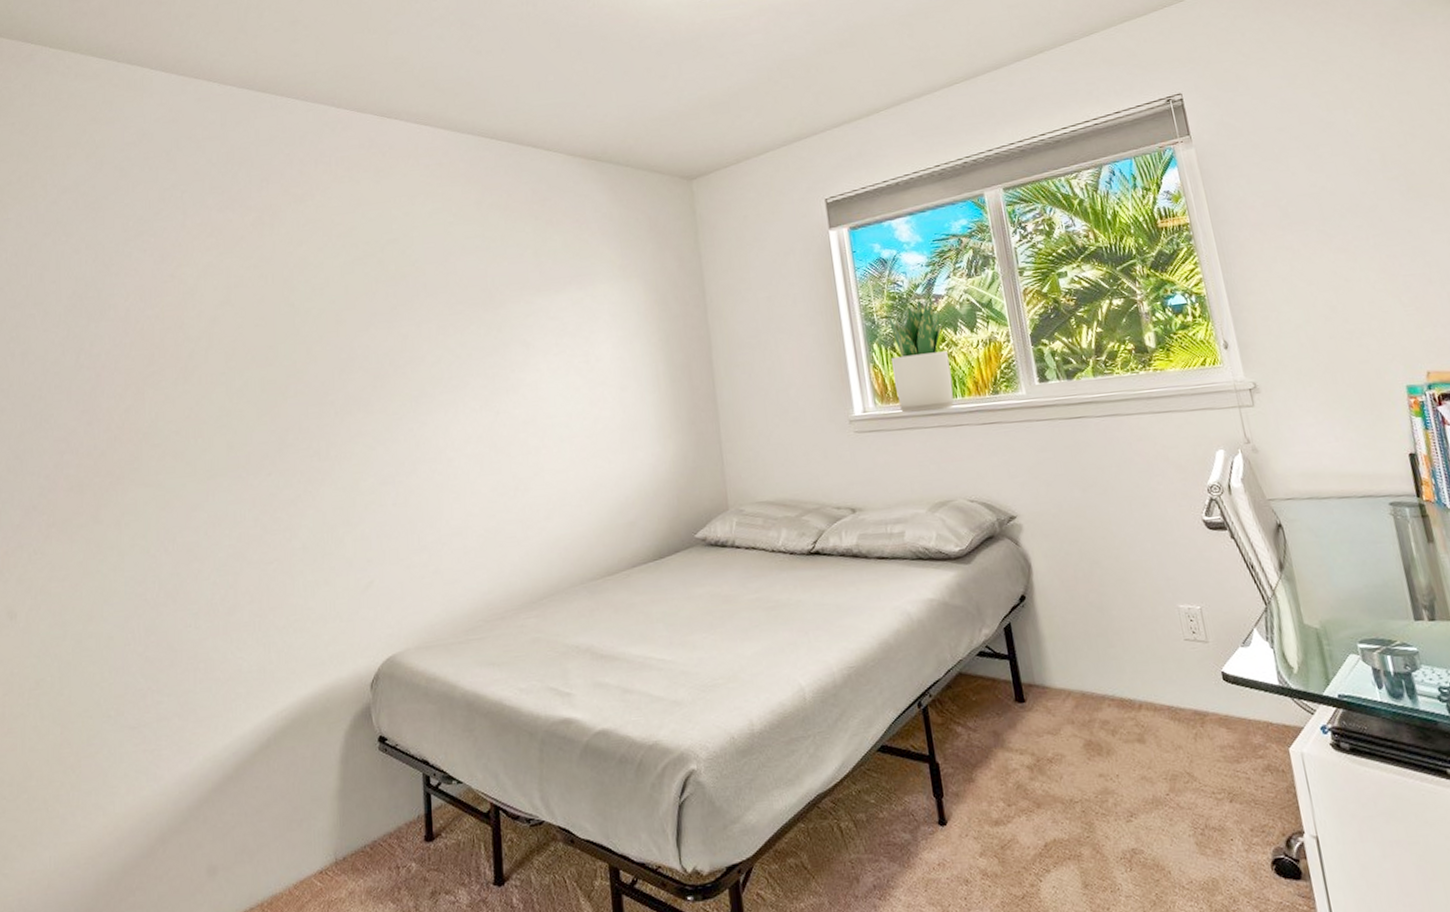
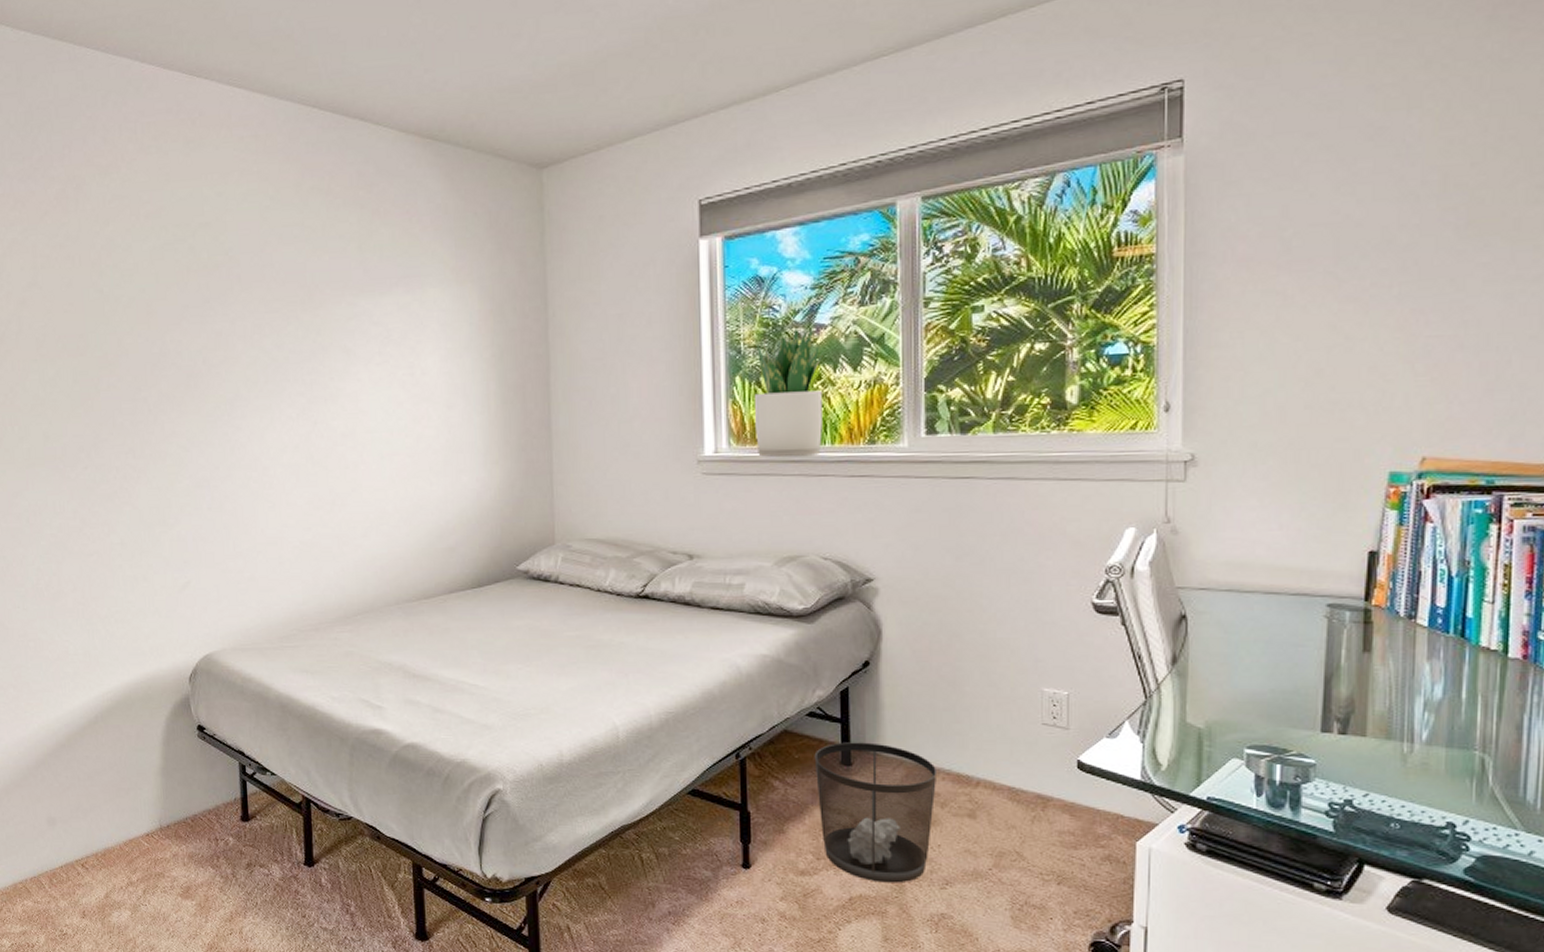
waste bin: none [989,676,1110,823] -> present [814,742,936,883]

